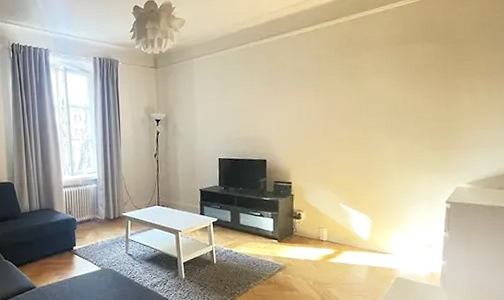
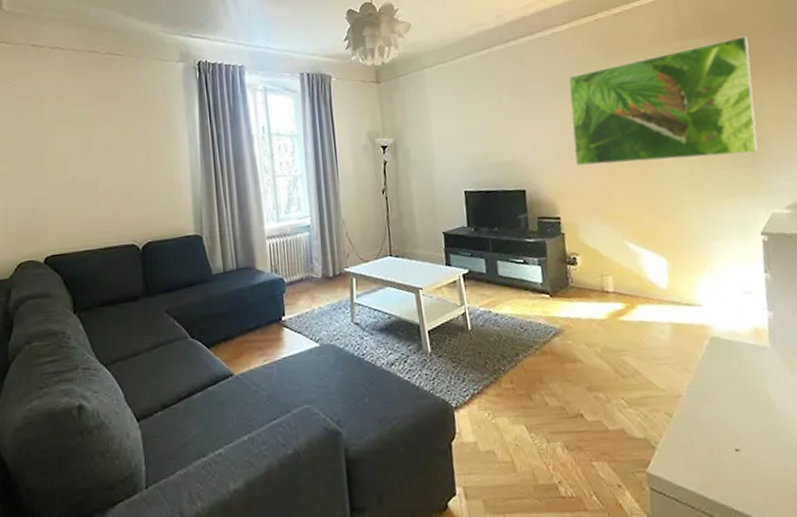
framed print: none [307,43,457,143] -> present [568,36,758,166]

